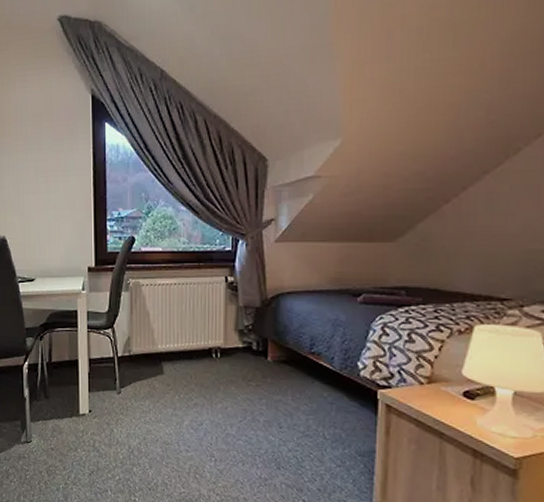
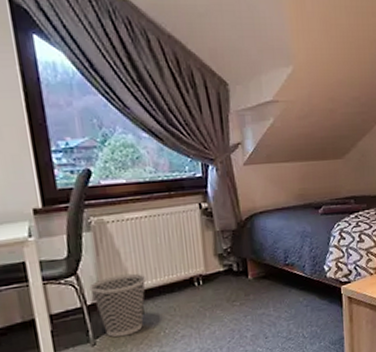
wastebasket: none [122,334,169,392] -> present [89,273,147,338]

